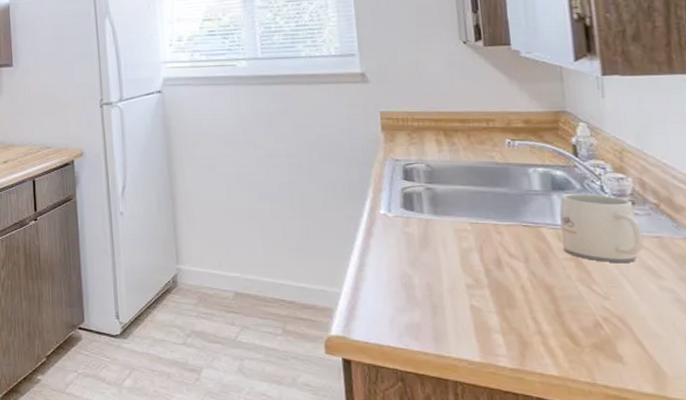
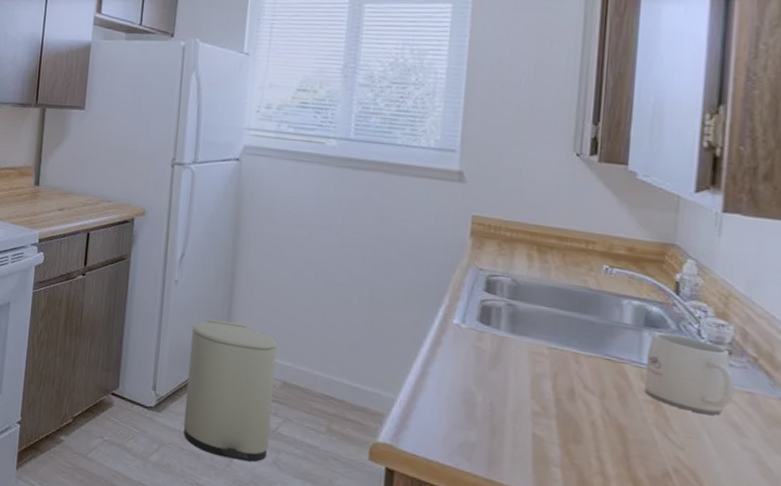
pedal bin: none [143,243,232,373] -> present [183,318,277,462]

